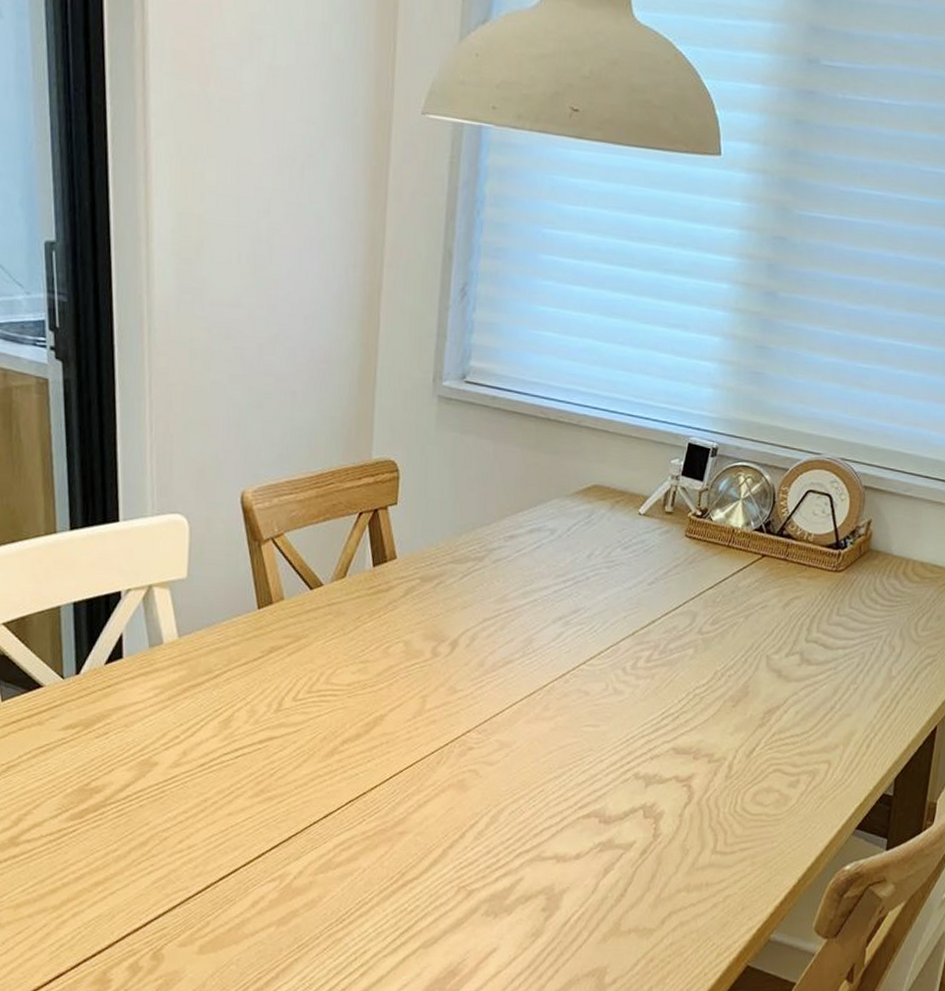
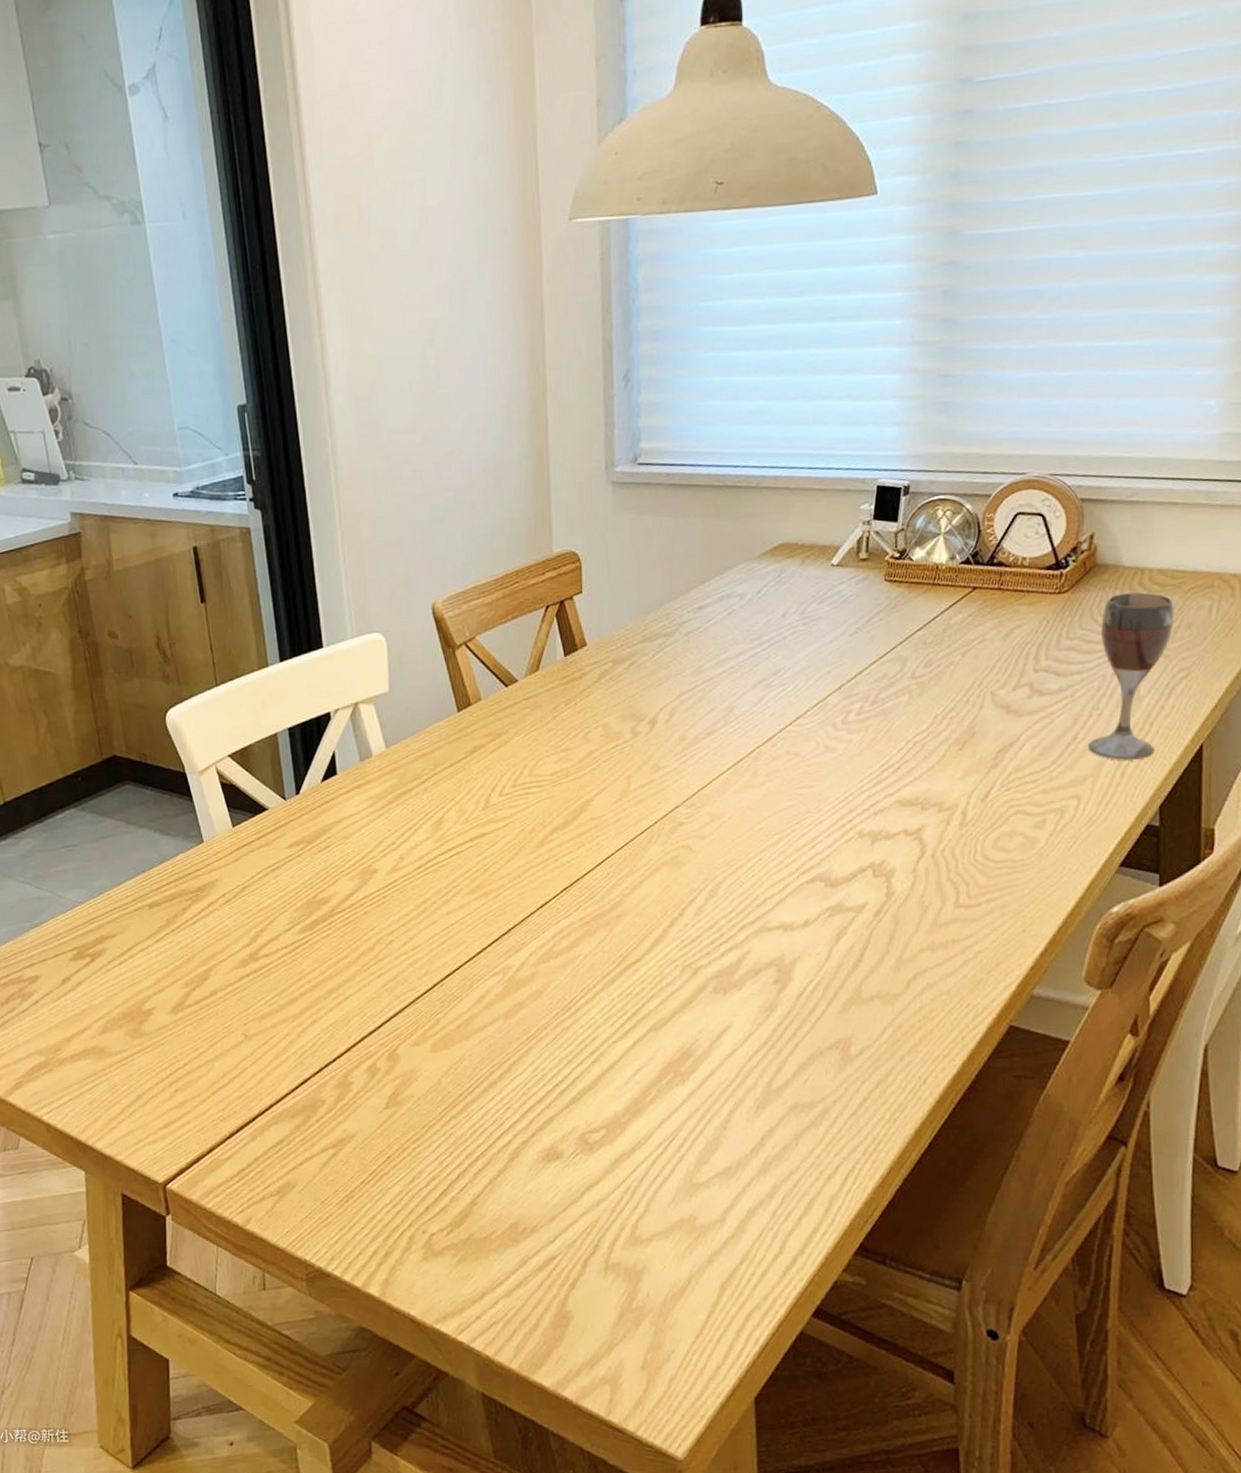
cup: none [842,579,930,734] -> present [1087,592,1174,761]

